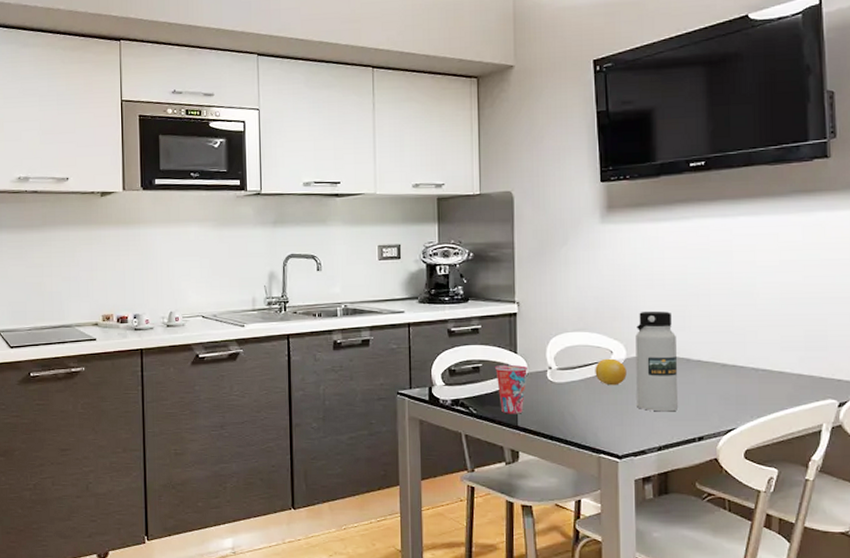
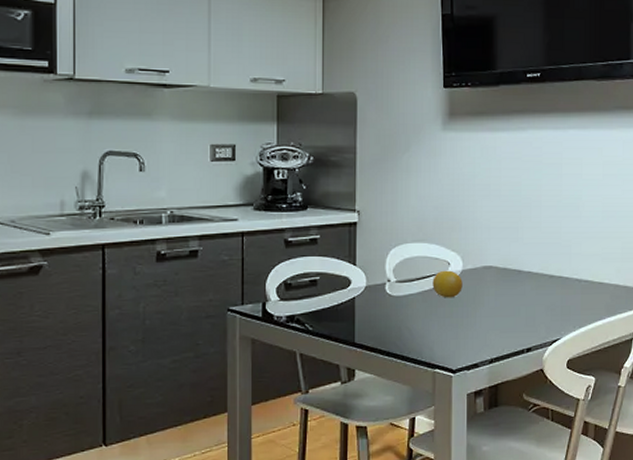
cup: present [494,364,529,414] -> none [332,277,367,330]
water bottle: present [635,311,677,412] -> none [471,223,509,324]

